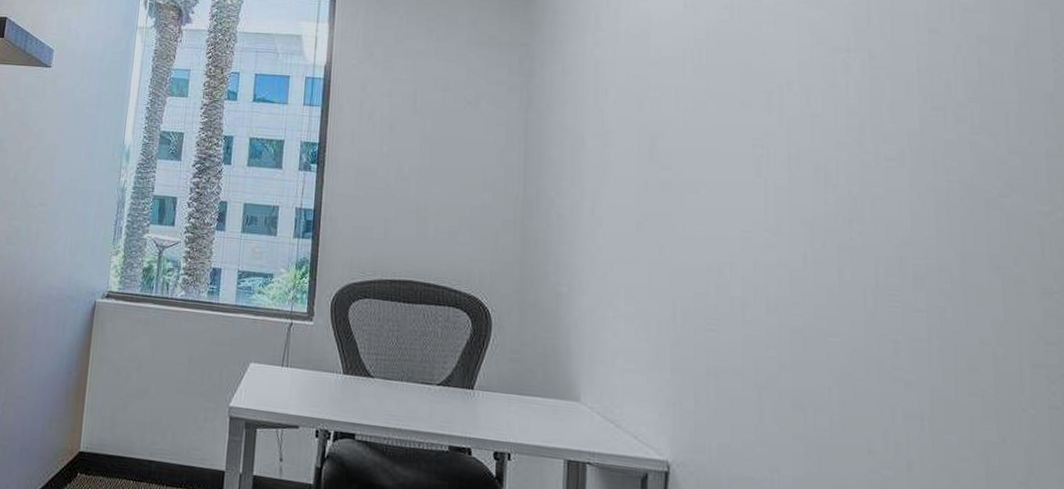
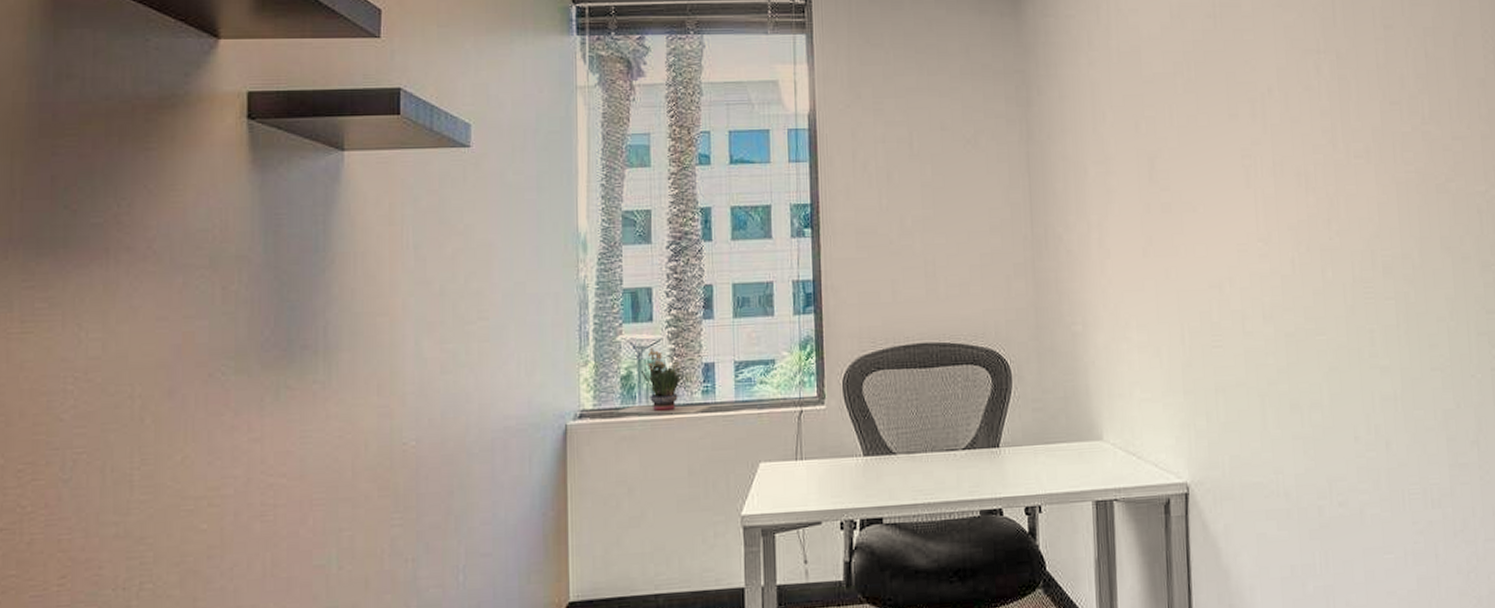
potted flower: none [134,247,216,310] -> present [614,347,713,414]

